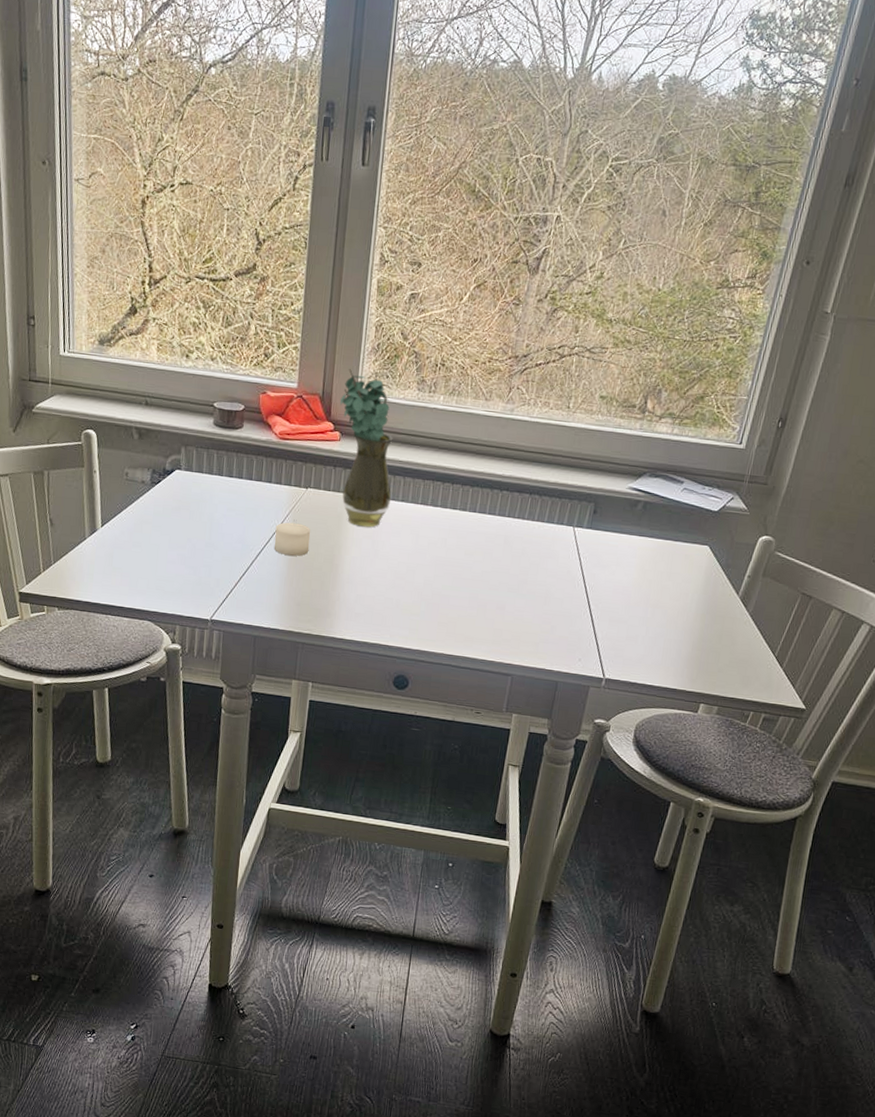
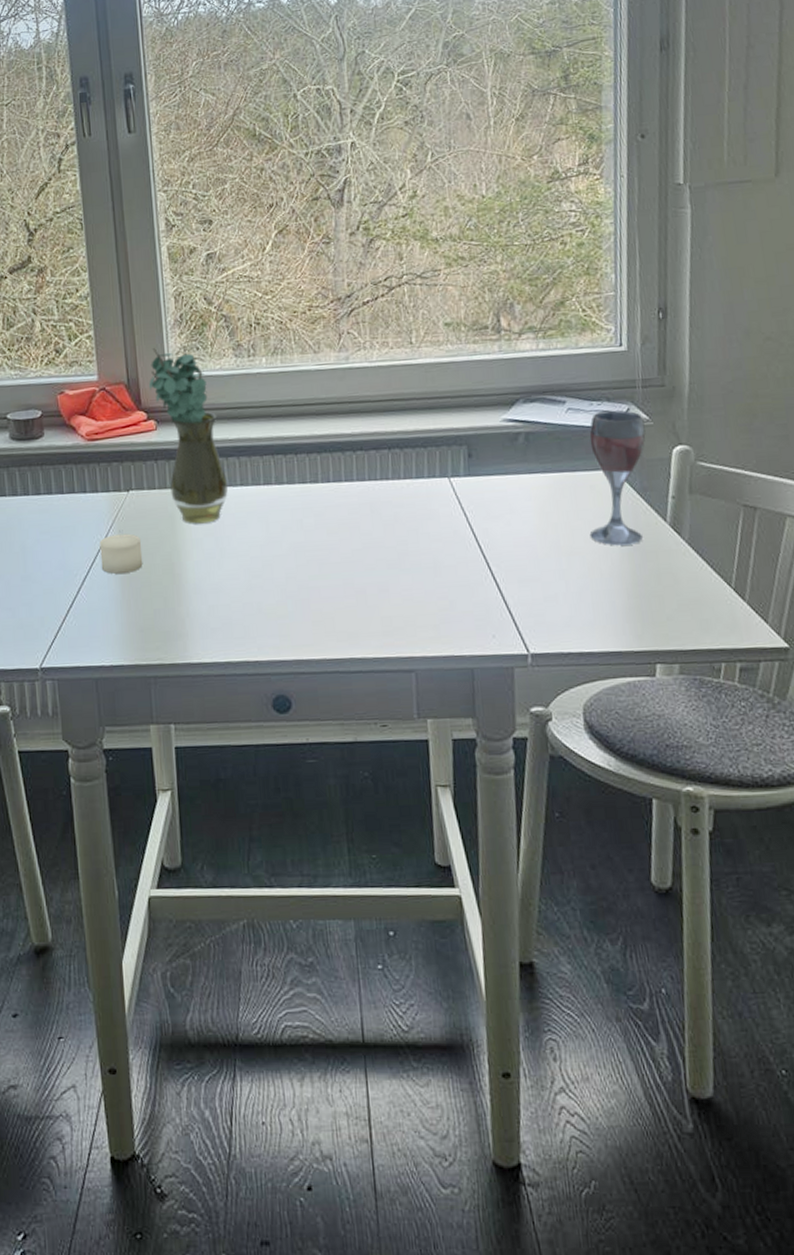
cup: none [675,495,743,608] -> present [589,409,646,546]

